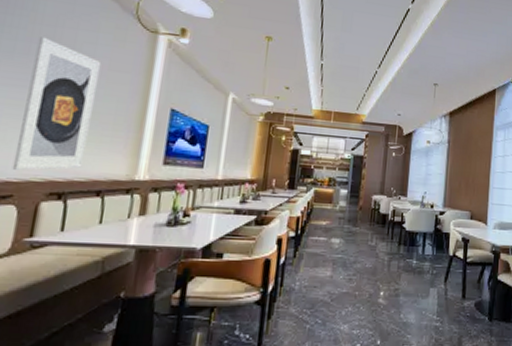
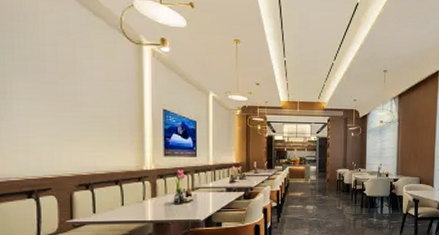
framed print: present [12,36,102,171] -> none [44,56,100,168]

